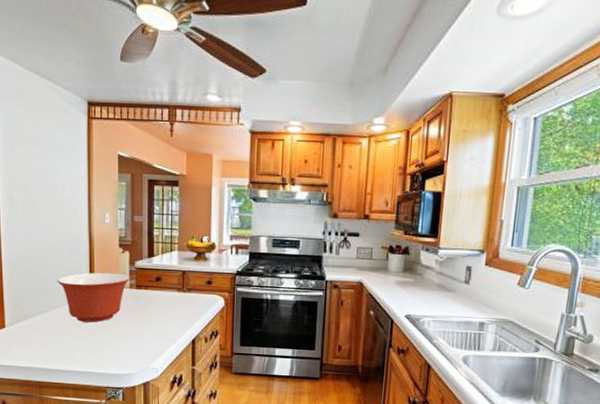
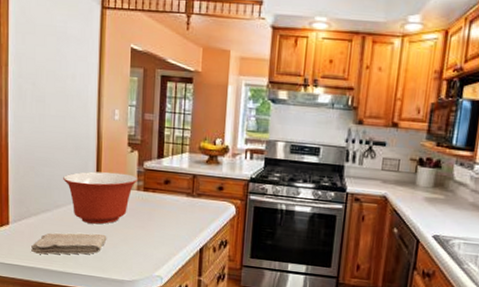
washcloth: none [28,331,103,355] -> present [31,232,107,255]

